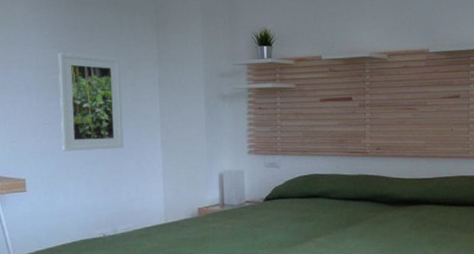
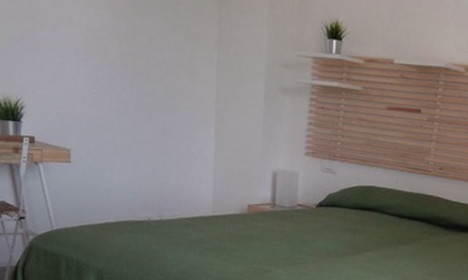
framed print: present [58,52,123,151] -> none [110,16,178,131]

